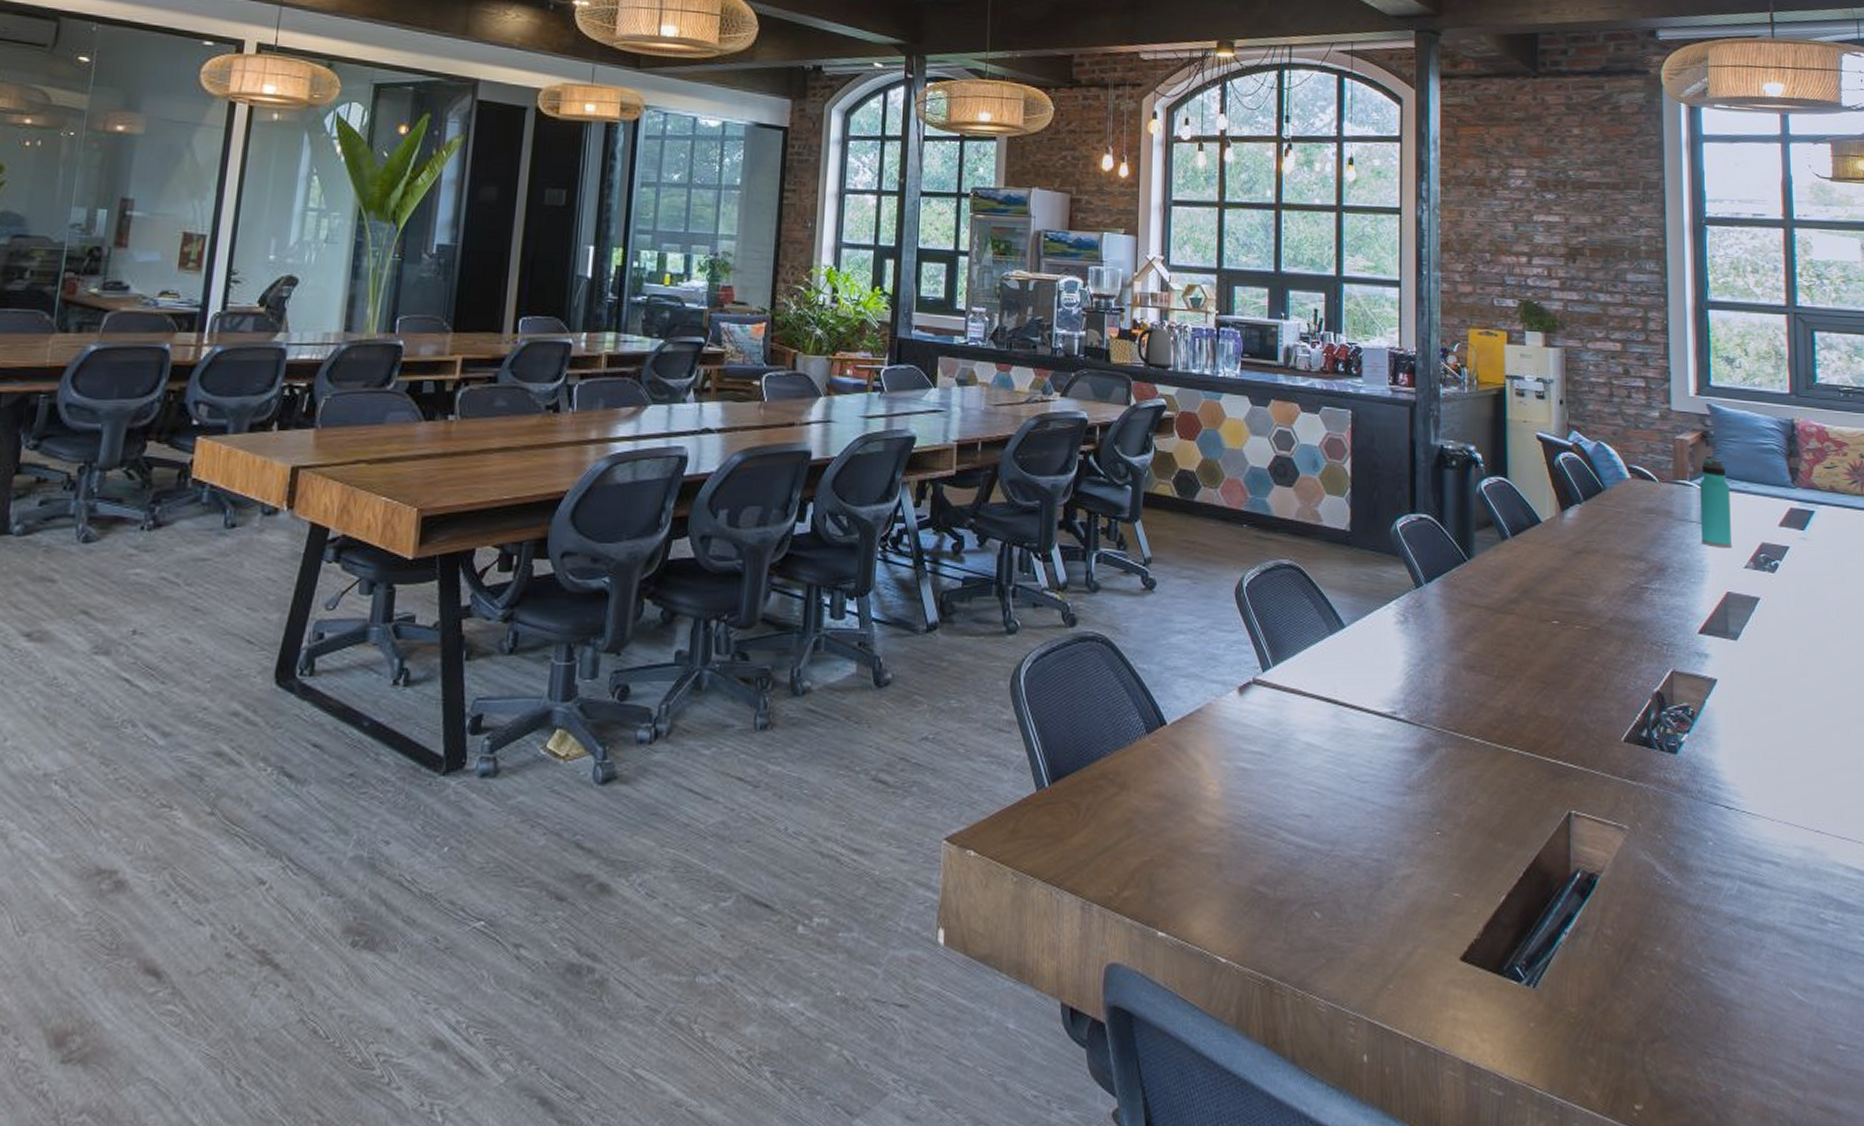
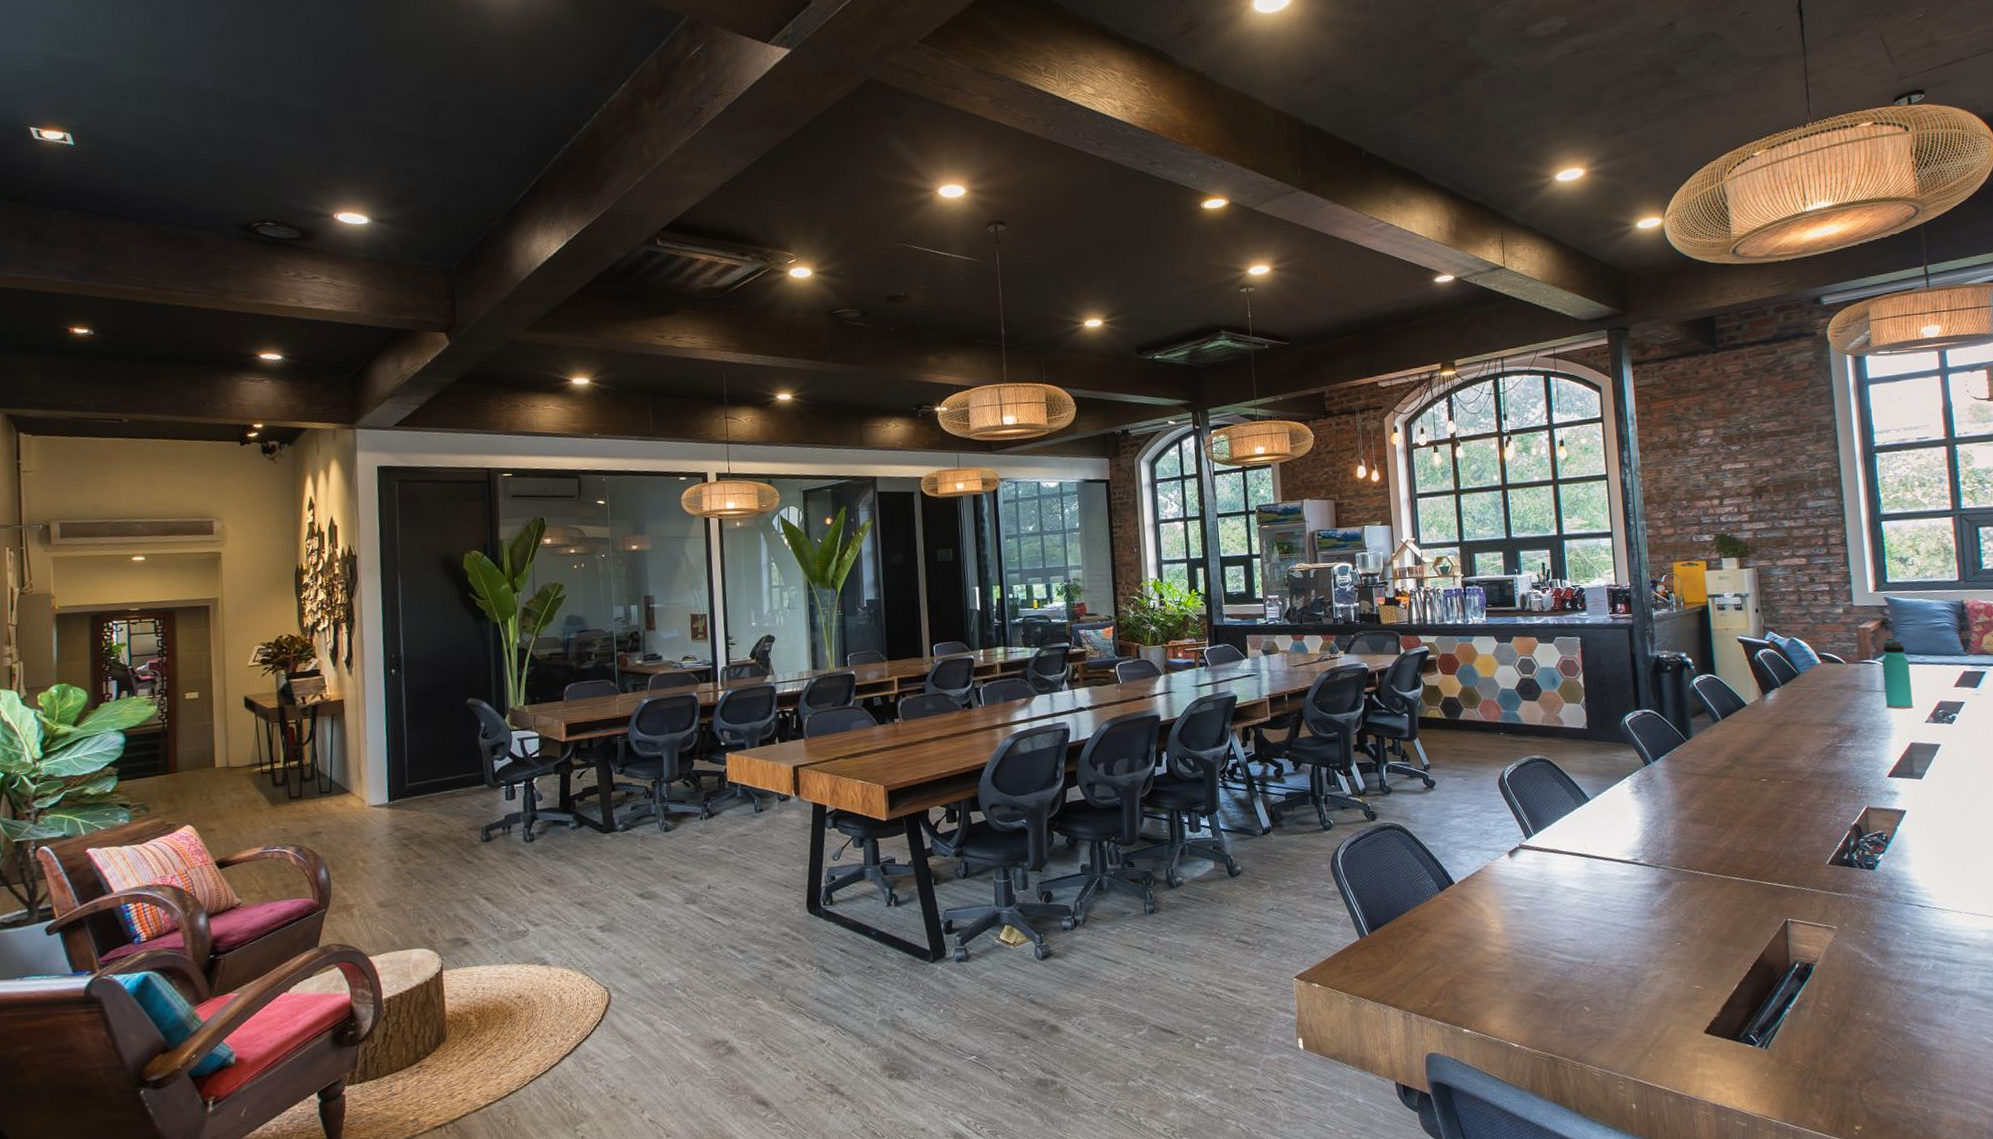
kettle: present [1137,327,1173,369] -> none [1400,592,1431,624]

